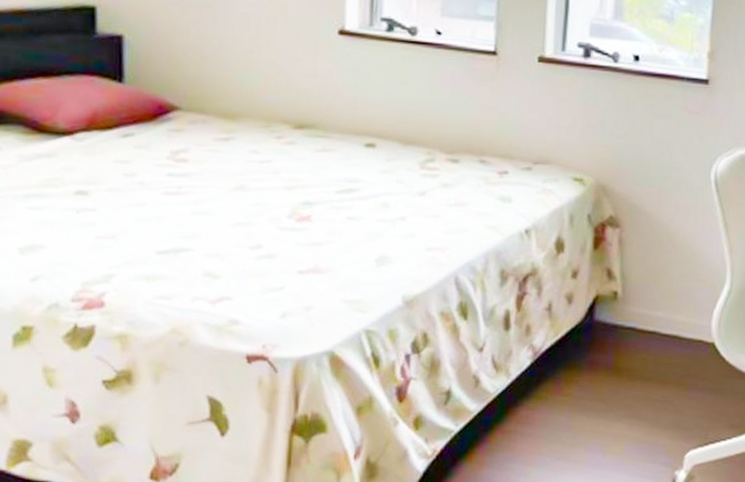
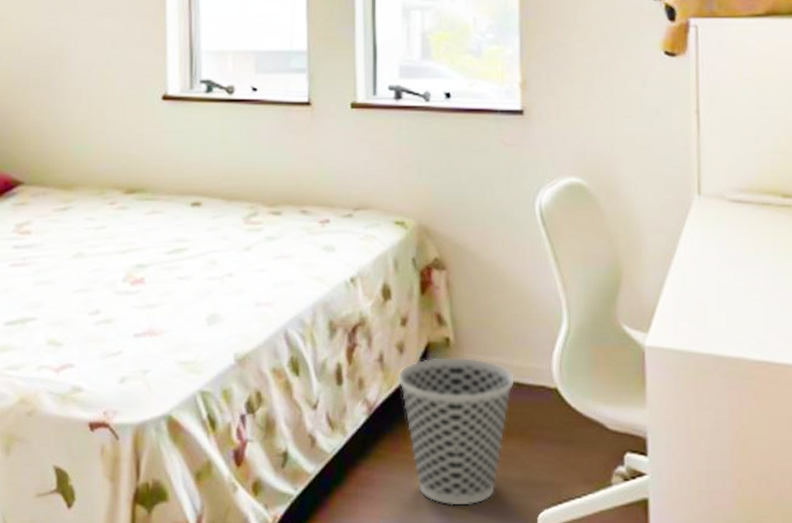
wastebasket: none [563,309,676,445] -> present [397,357,515,506]

